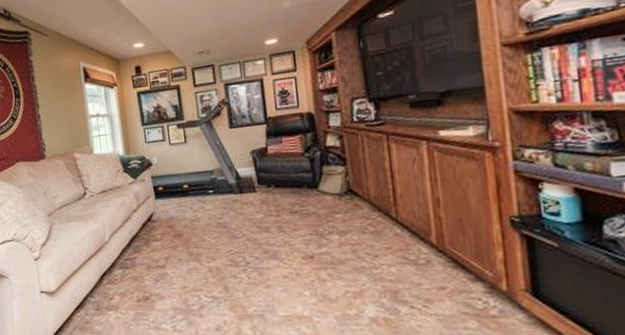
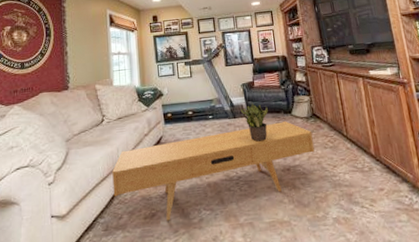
tv console: none [99,198,349,306] -> present [112,121,315,221]
potted plant: none [248,174,286,222] -> present [240,102,268,142]

